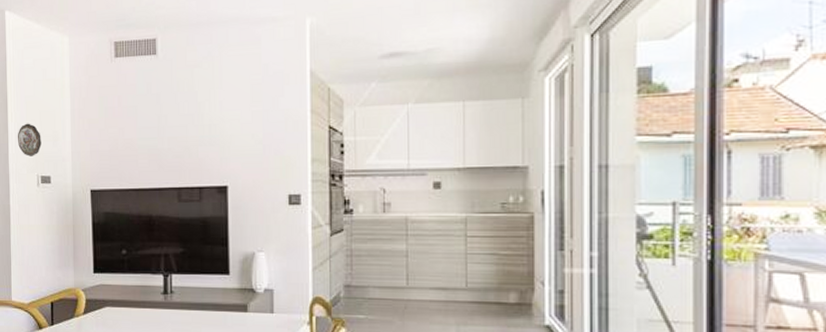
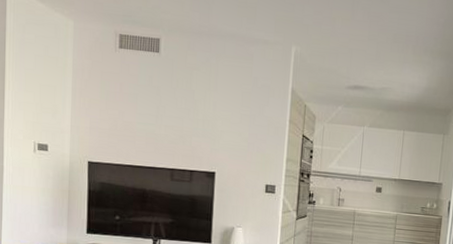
decorative plate: present [17,123,42,157] -> none [14,93,40,125]

